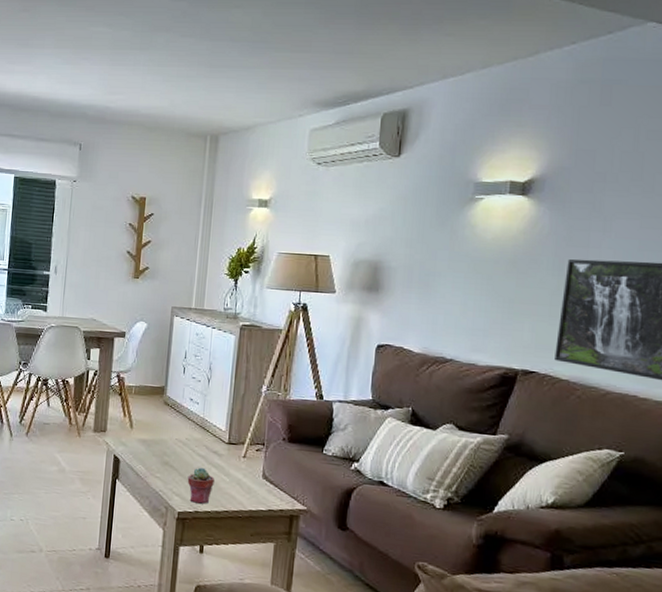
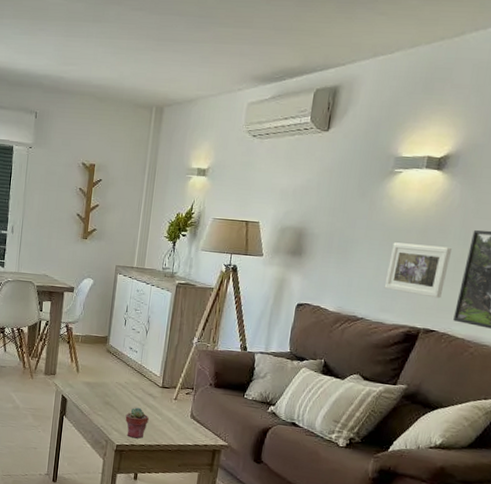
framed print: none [473,274,545,336] -> present [384,242,451,299]

